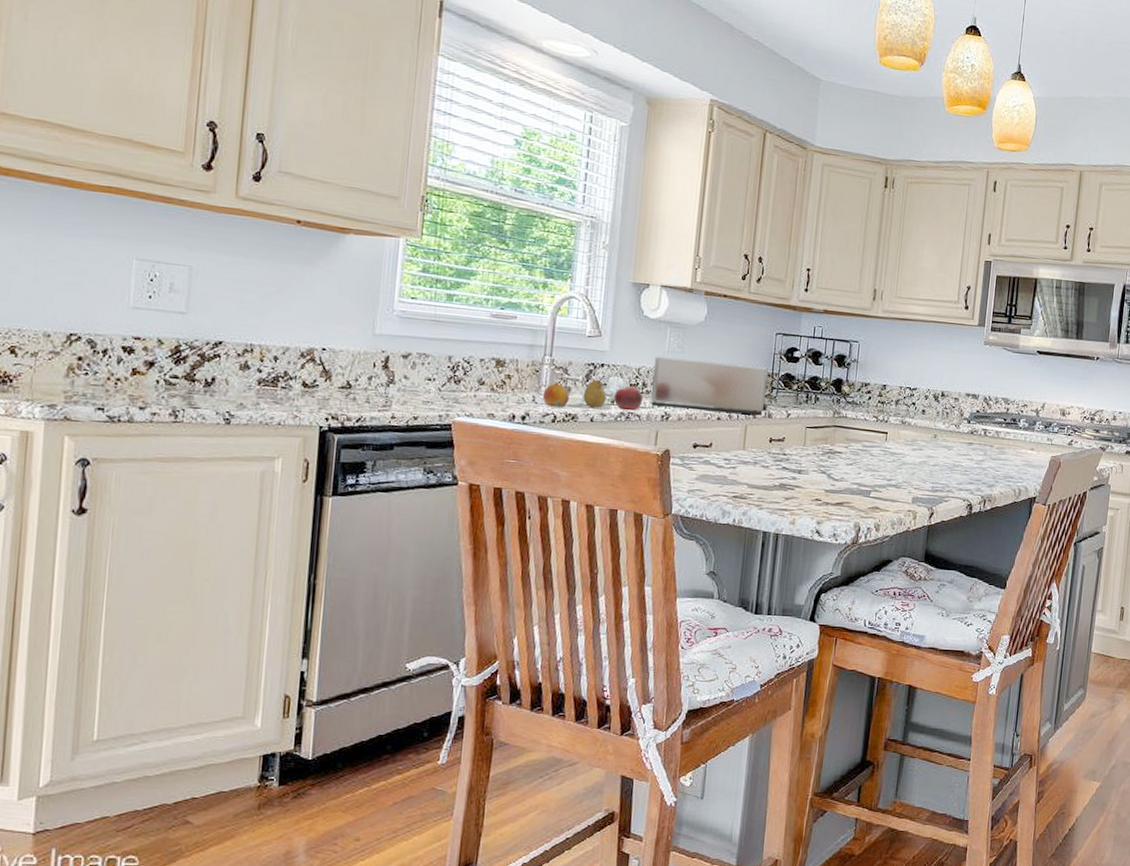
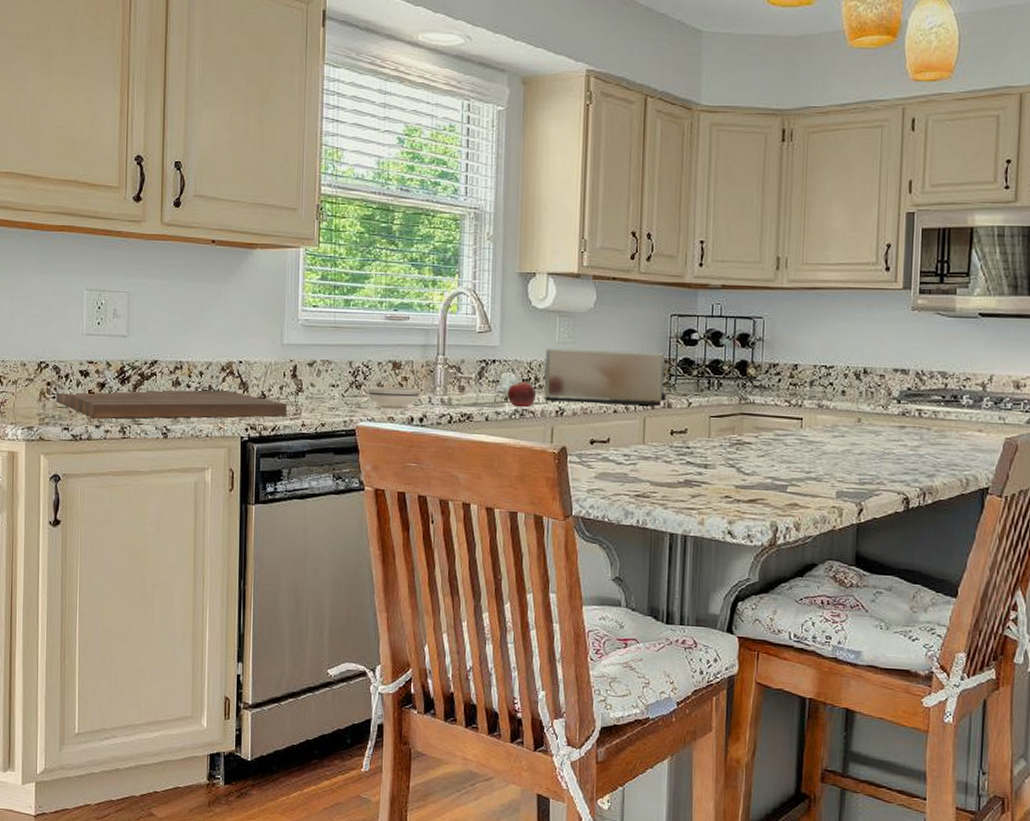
cutting board: none [89,369,375,408] -> present [56,389,287,419]
bowl: none [467,382,525,407] -> present [368,386,421,409]
fruit: present [542,383,569,408] -> none [438,382,463,408]
fruit: present [583,376,607,409] -> none [477,372,500,407]

